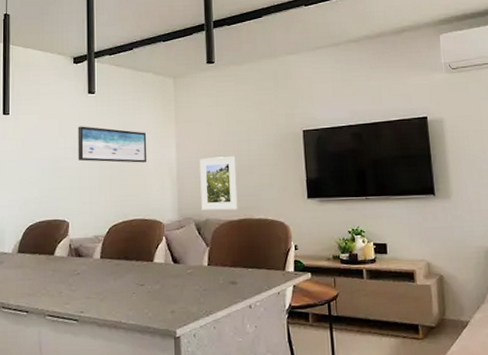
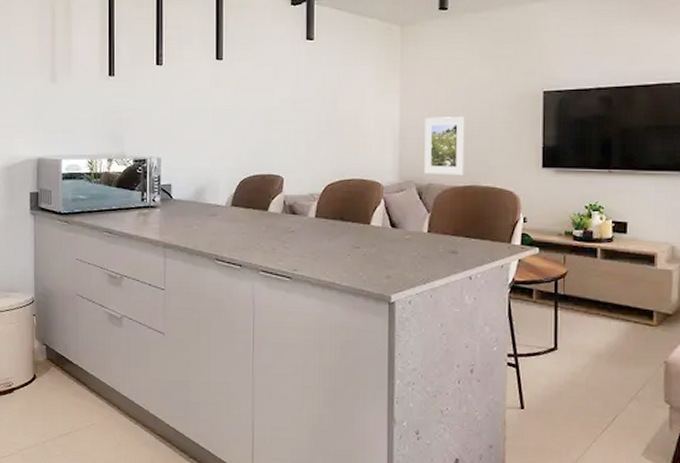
wall art: present [77,126,147,163] -> none [294,76,368,119]

